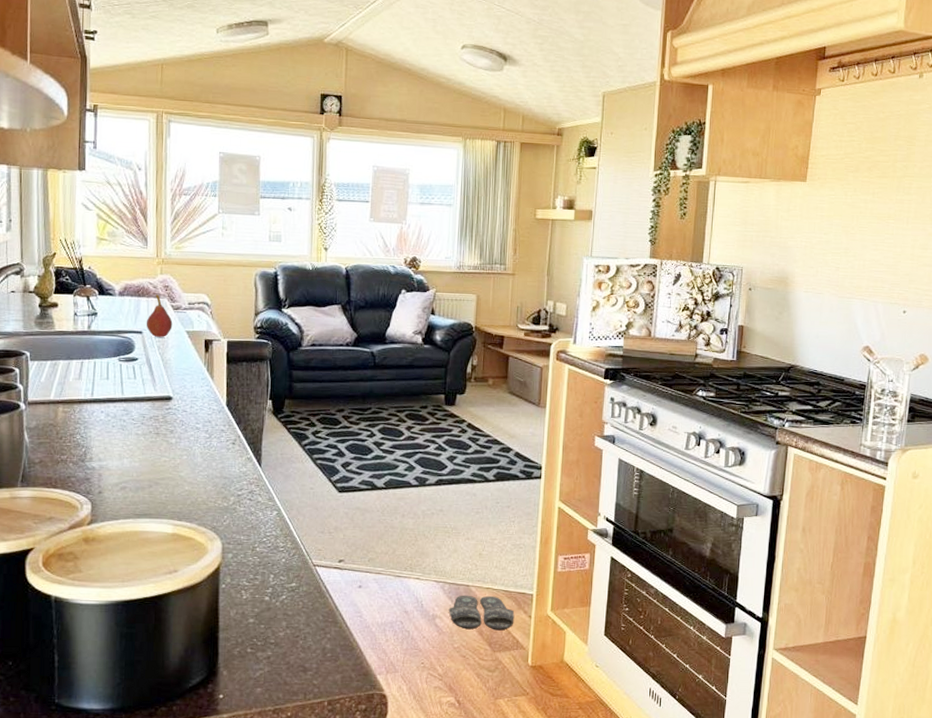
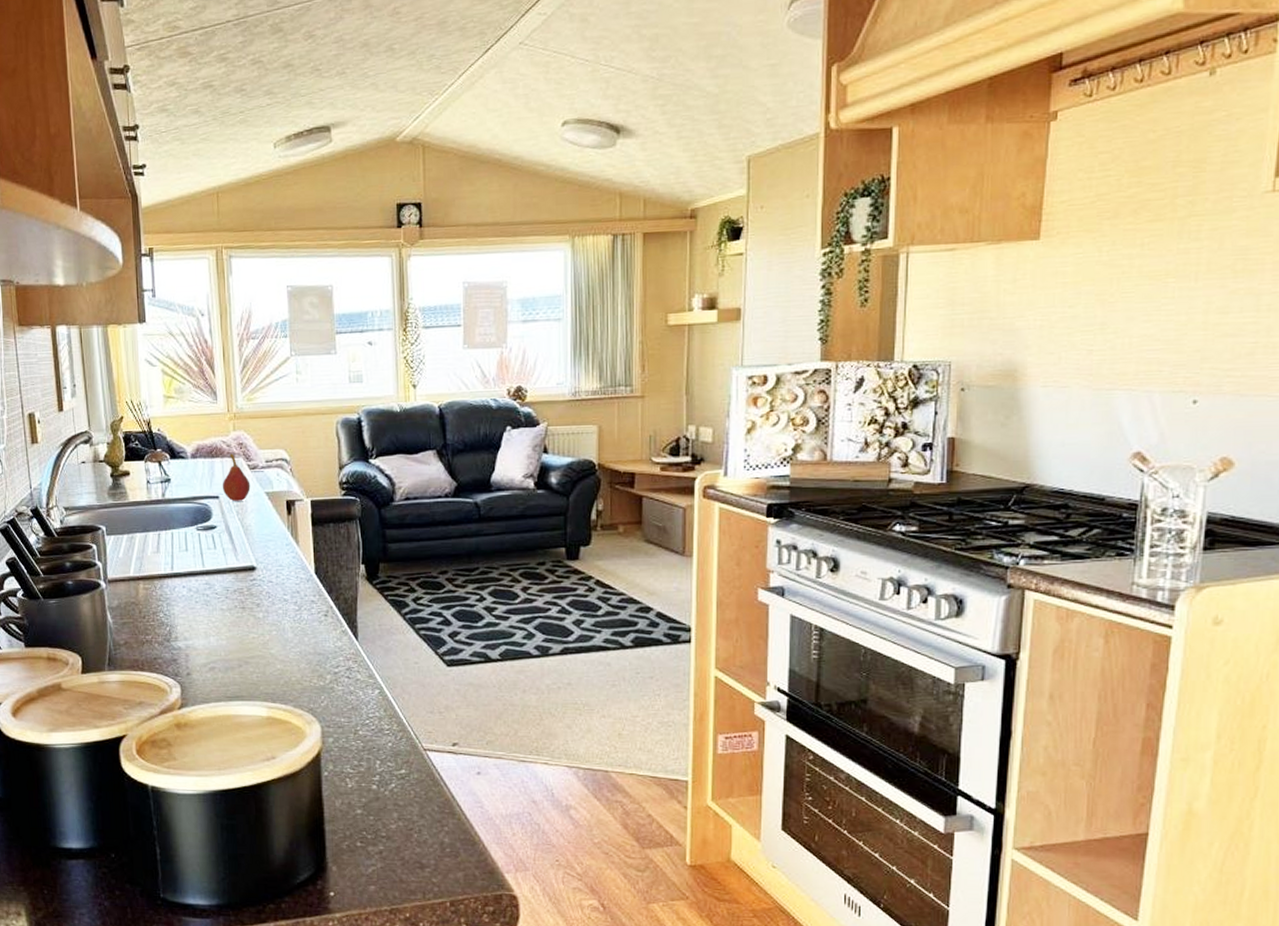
slippers: present [448,595,515,631] -> none [584,782,666,824]

